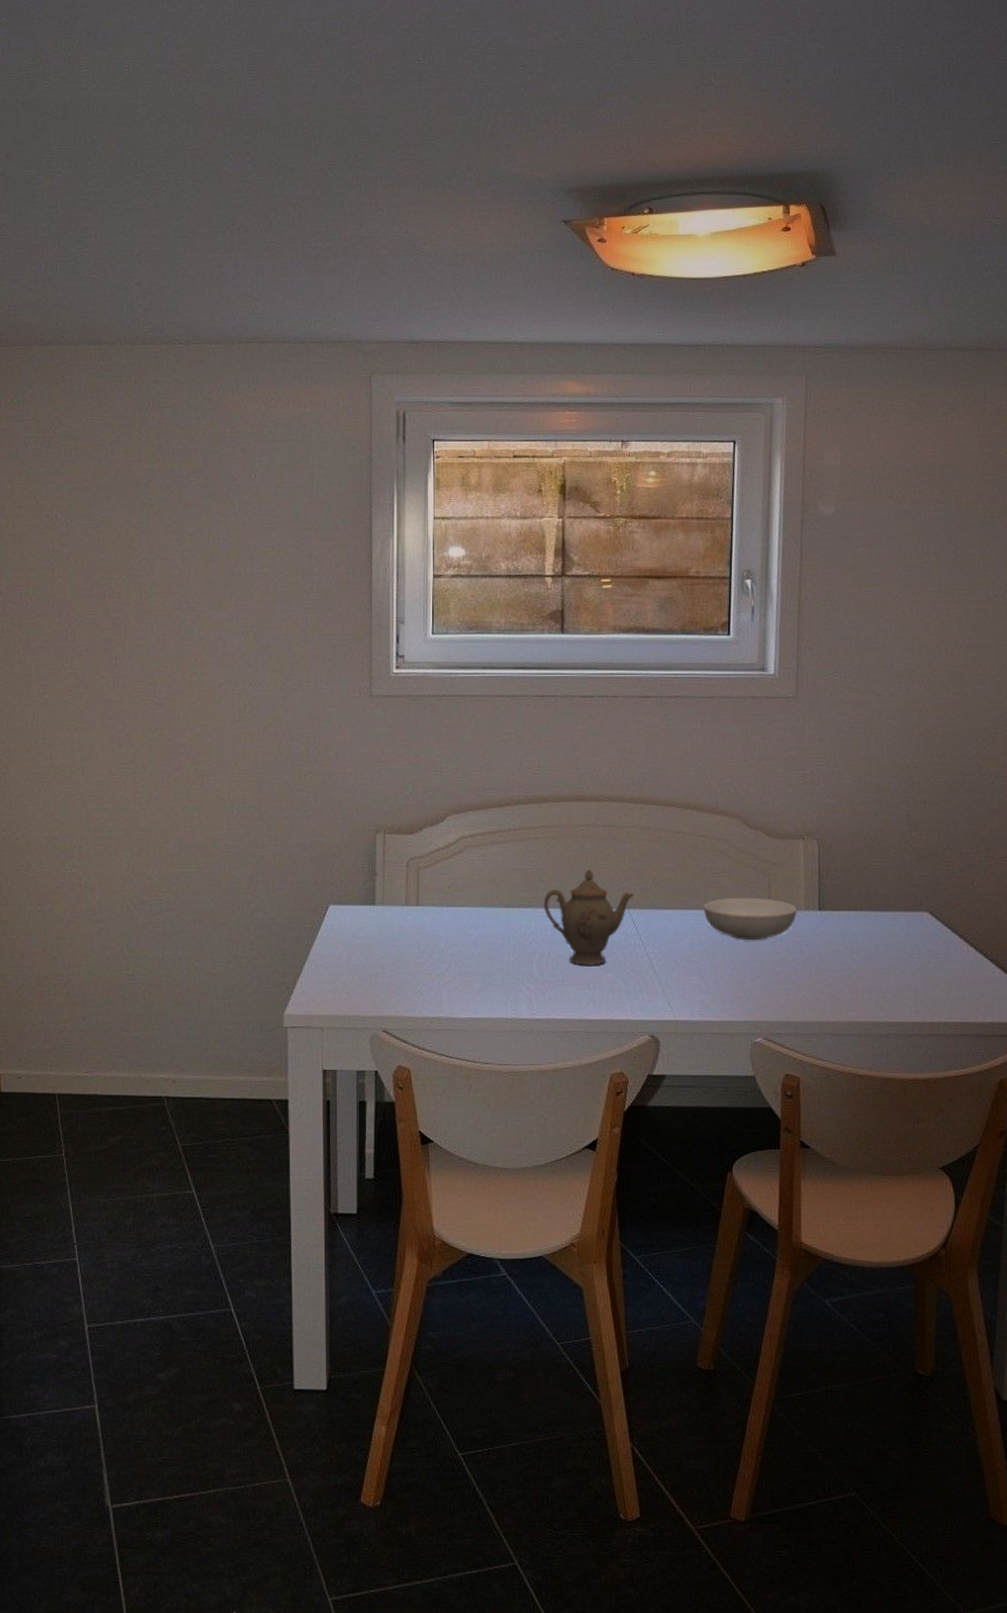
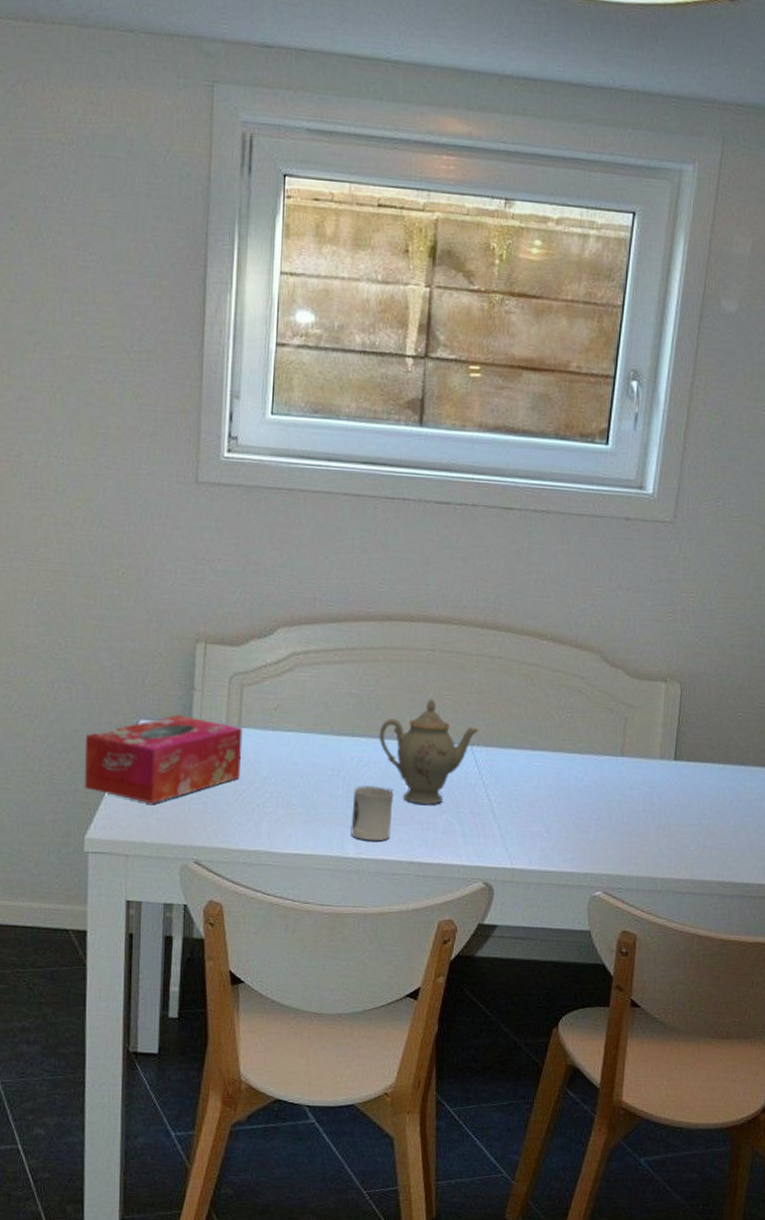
tissue box: none [282,898,421,980] -> present [85,714,243,804]
cup: none [523,952,561,1002] -> present [351,786,394,841]
serving bowl: present [703,897,797,940] -> none [552,740,652,788]

